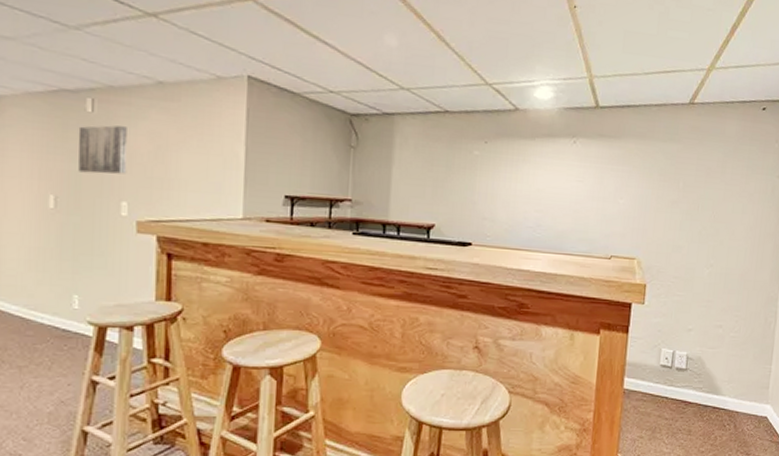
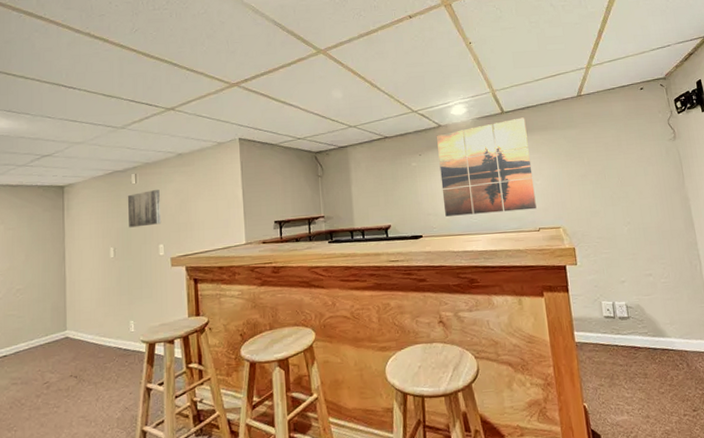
wall art: none [504,117,622,233] -> present [436,117,537,217]

